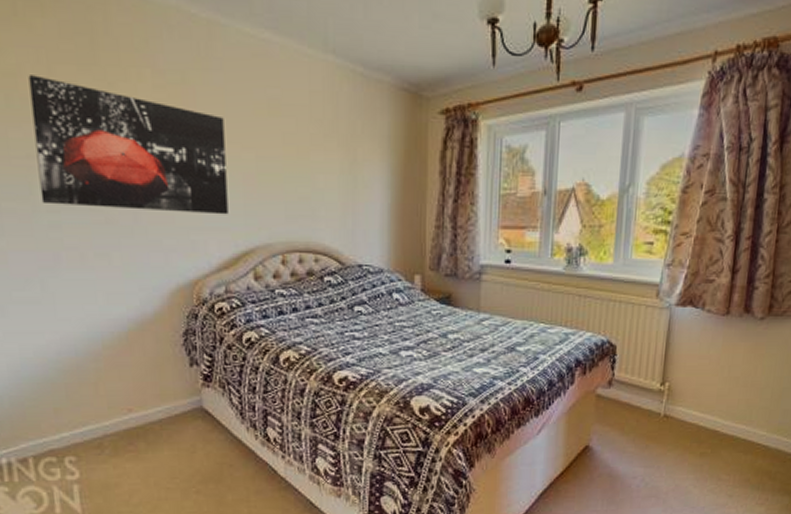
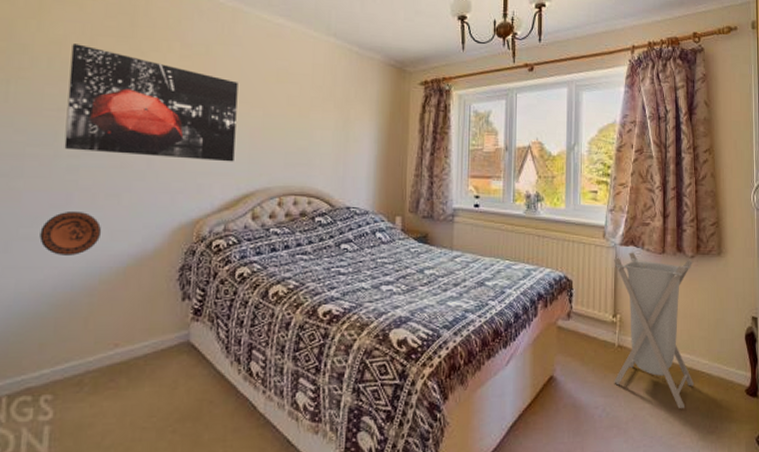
decorative plate: none [33,272,97,320] -> present [39,210,102,255]
laundry hamper: none [656,313,763,480] -> present [613,252,695,408]

